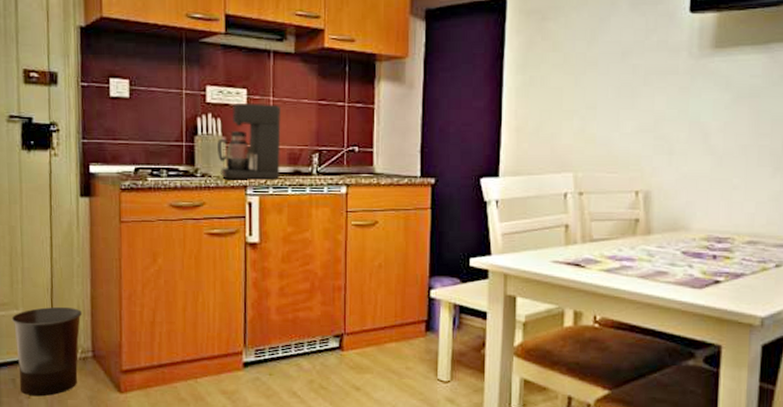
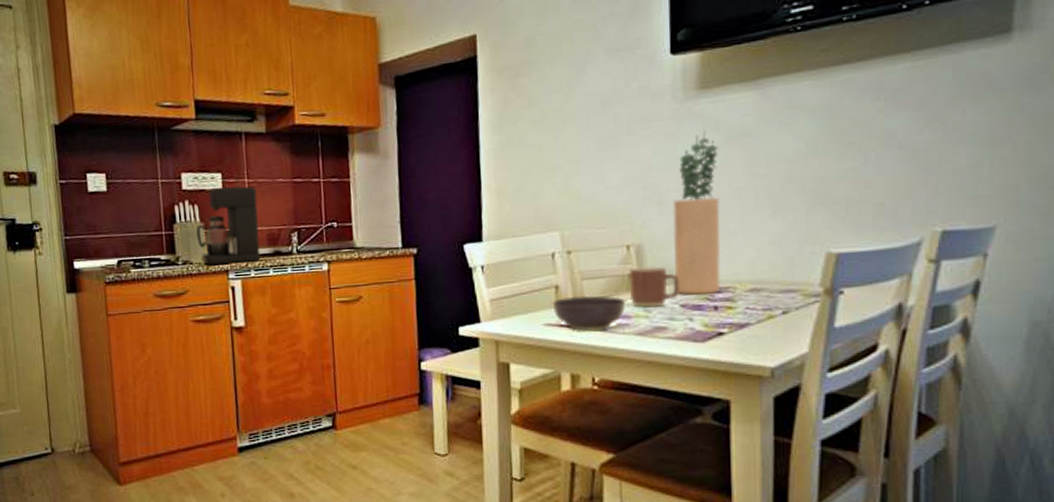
waste bin: present [11,306,82,396] -> none [10,403,78,492]
bowl: none [561,236,631,270] -> present [552,295,626,331]
mug: none [634,213,682,252] -> present [629,266,679,308]
vase: none [678,88,728,244] -> present [672,131,721,296]

